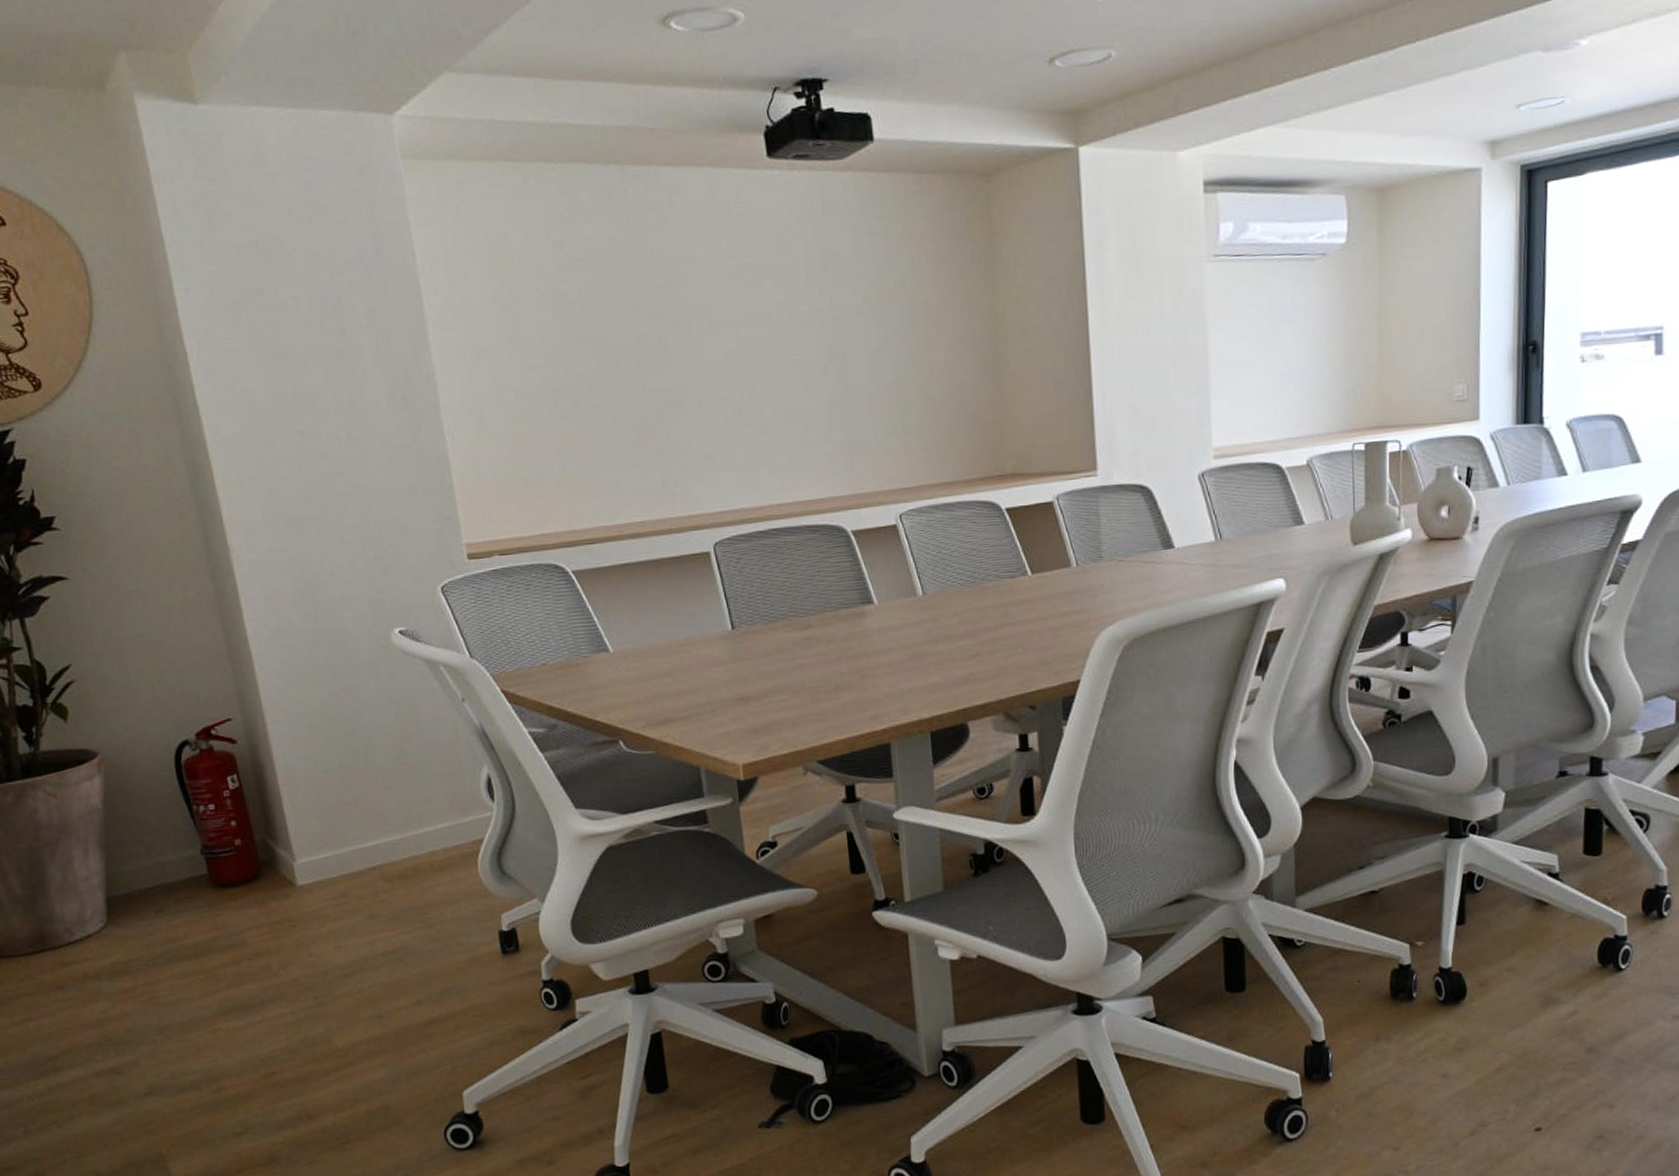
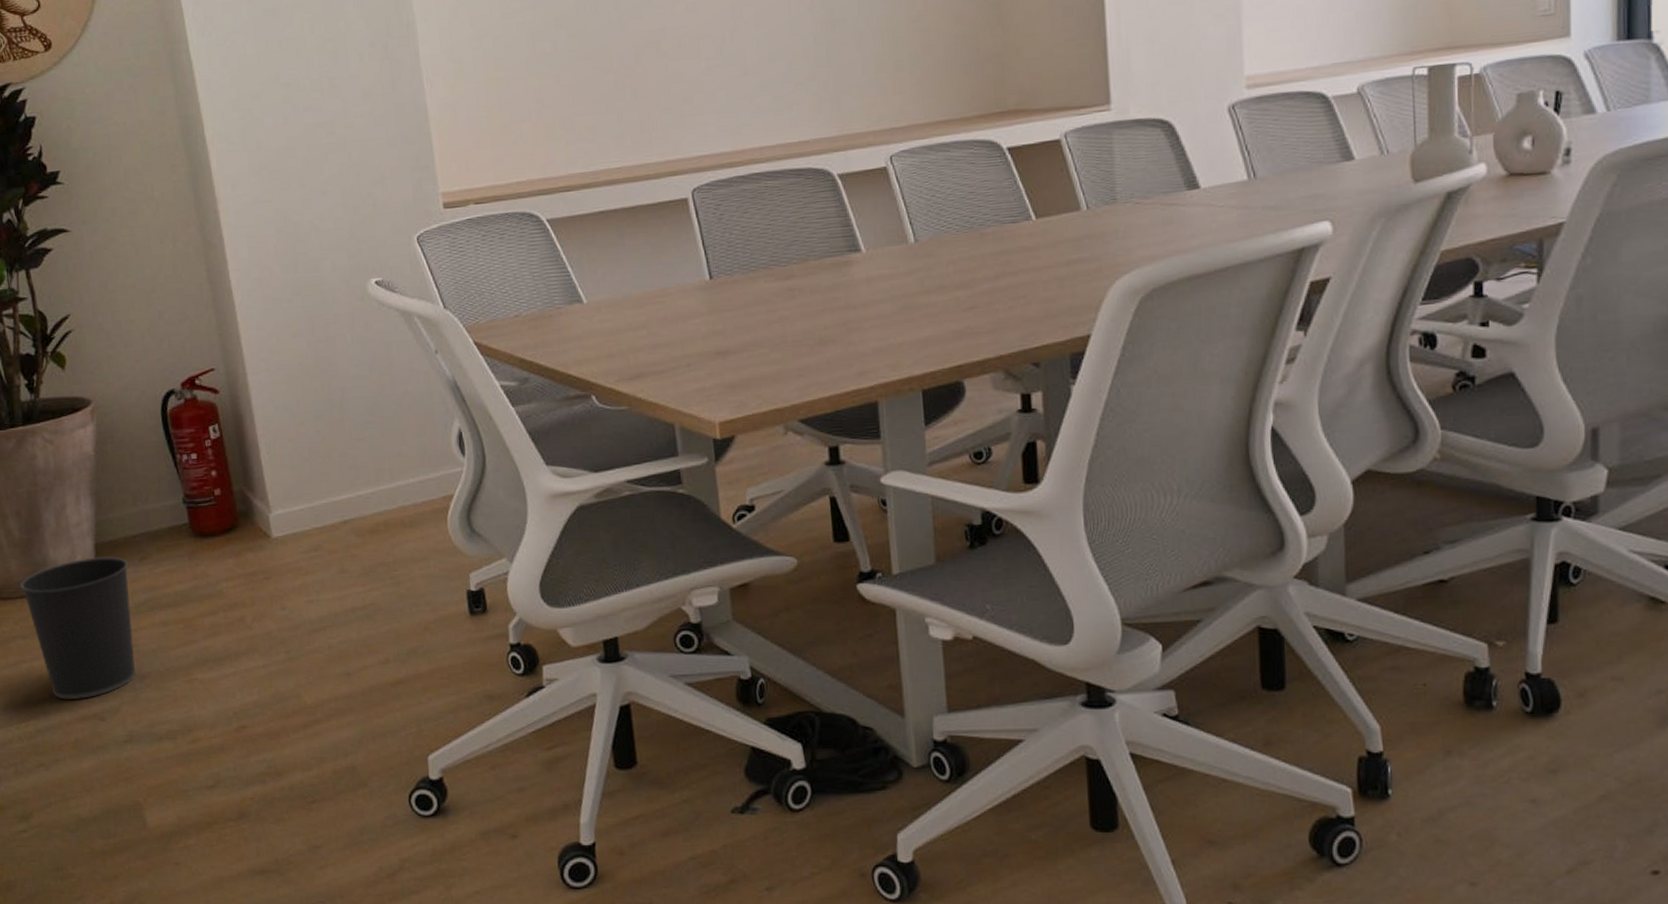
wastebasket: none [24,910,155,1056] -> present [20,556,136,700]

